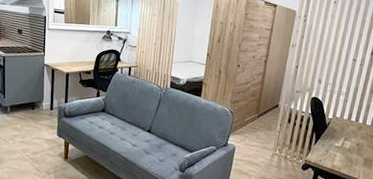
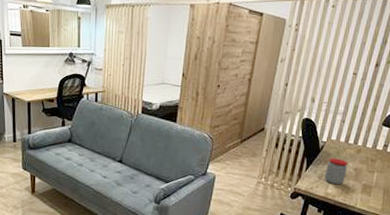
jar: none [331,133,351,158] -> present [324,158,348,185]

